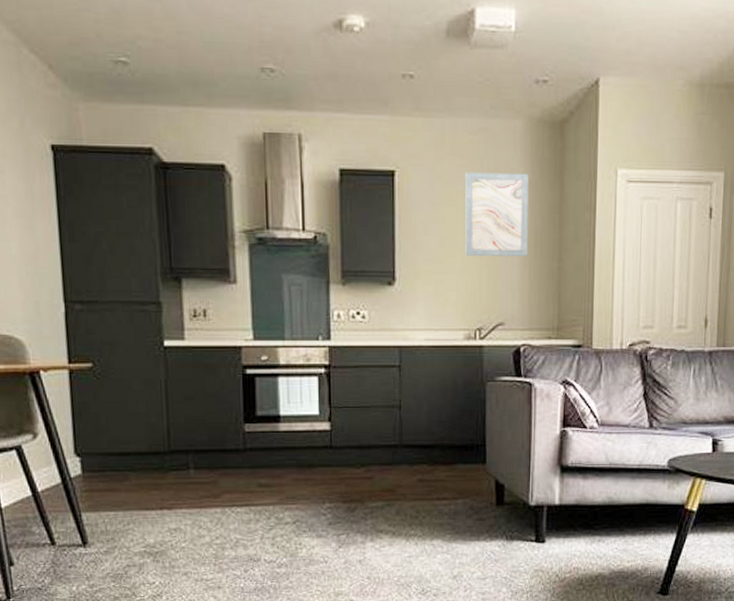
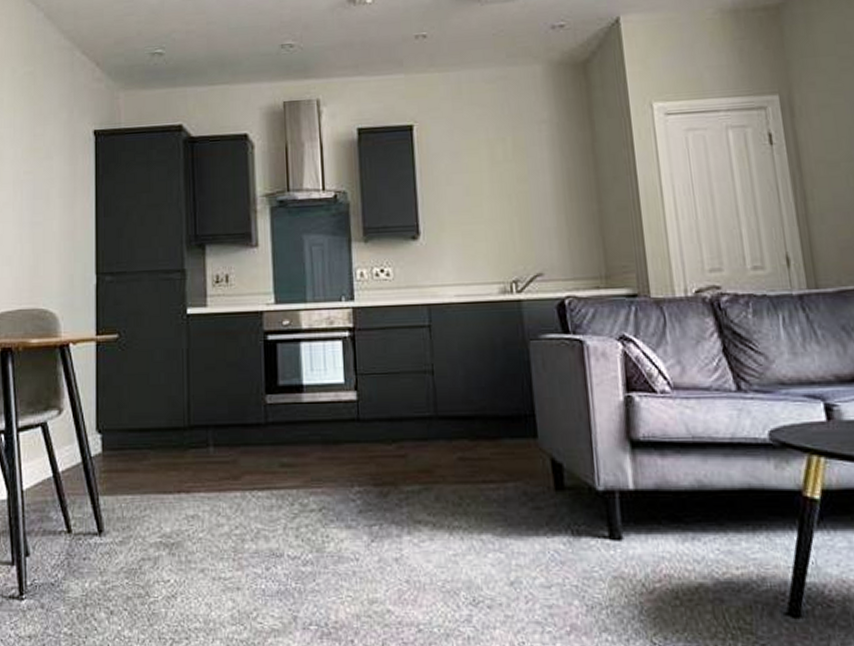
wall art: present [465,172,529,257] -> none [486,115,562,205]

